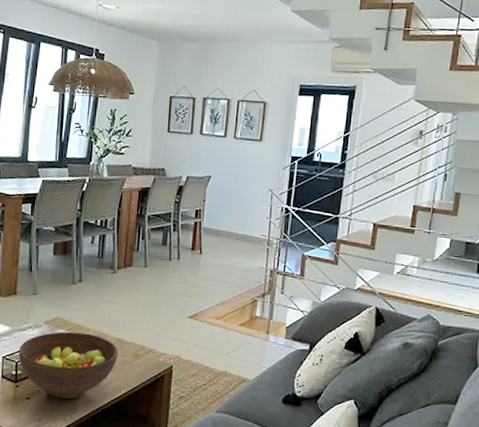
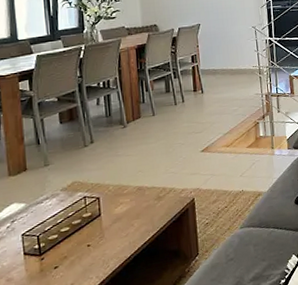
fruit bowl: present [19,331,119,400] -> none [39,189,141,259]

